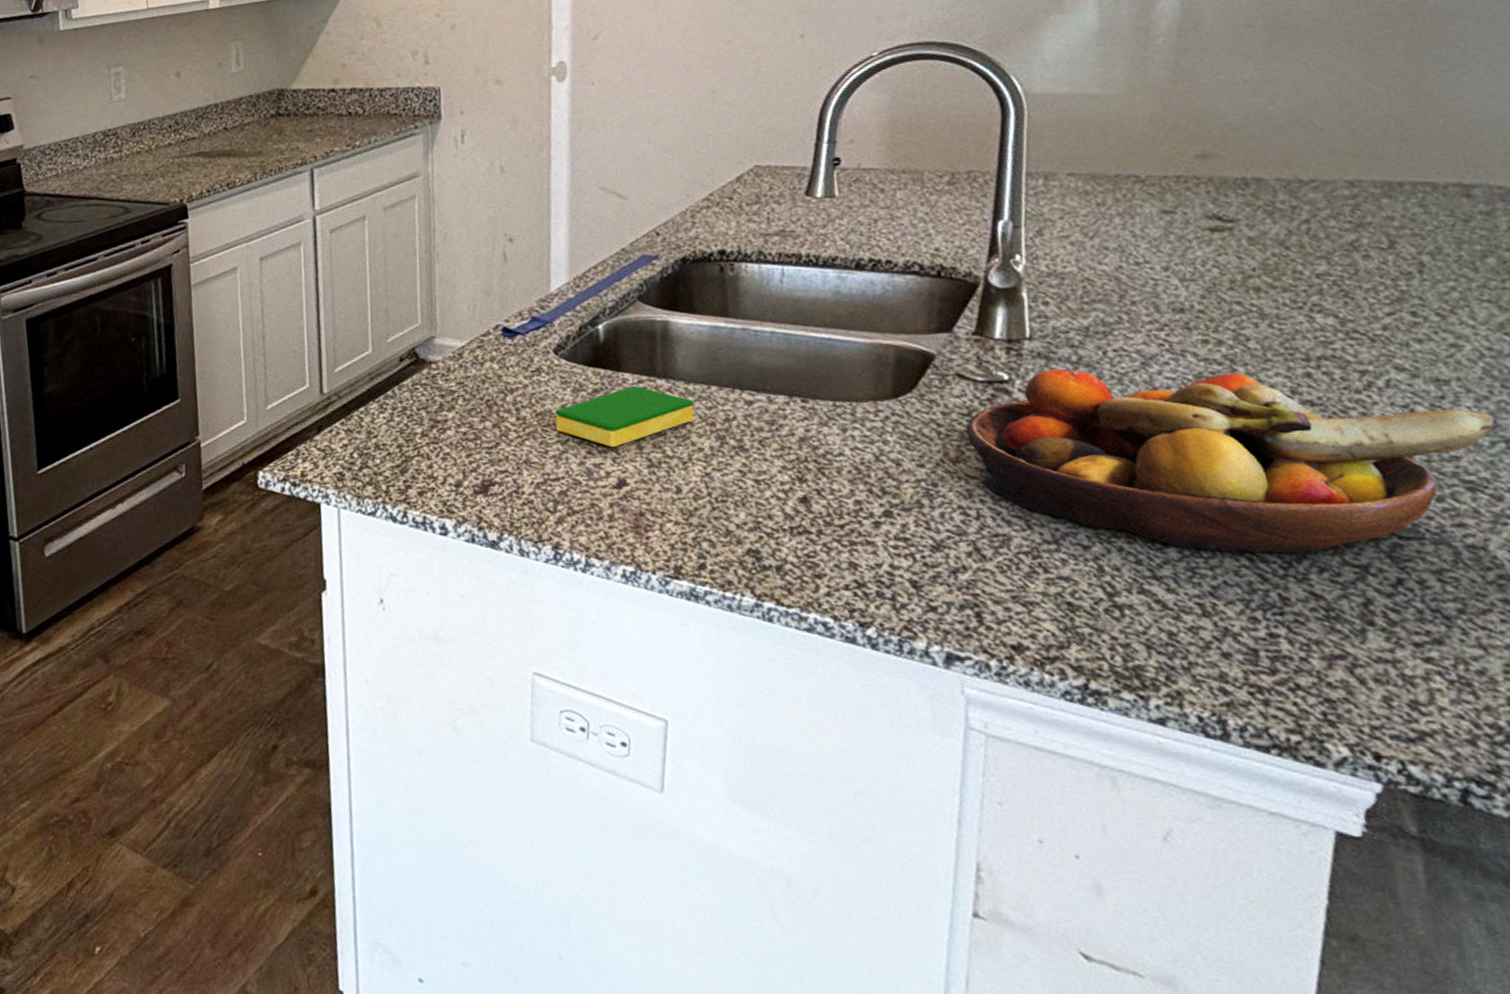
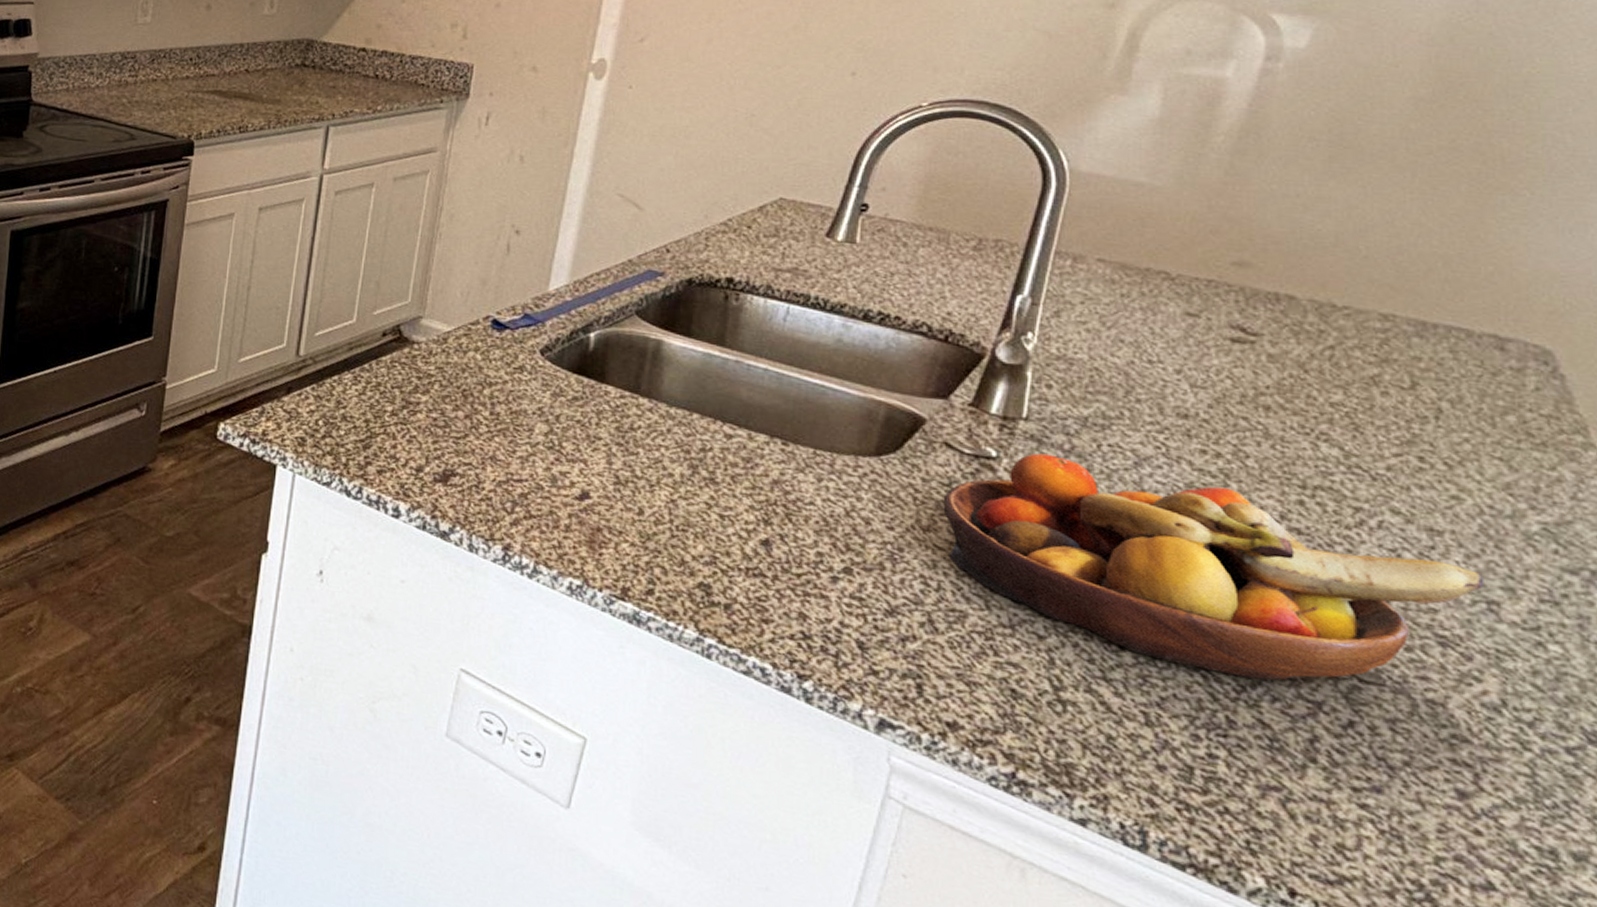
dish sponge: present [555,385,694,448] -> none [529,399,672,459]

